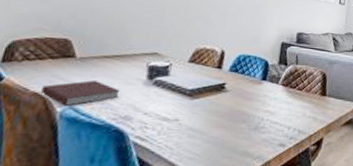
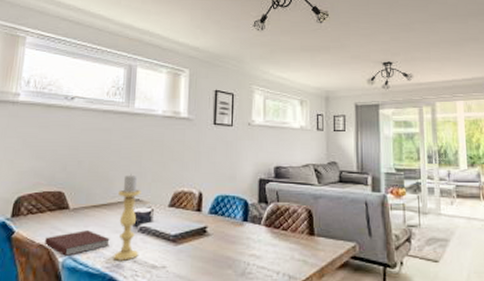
candle holder: none [121,28,161,113] -> present [113,174,141,261]

